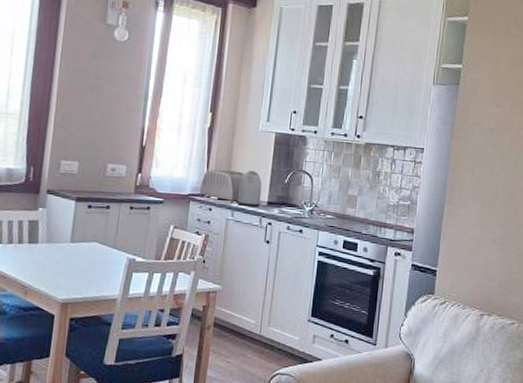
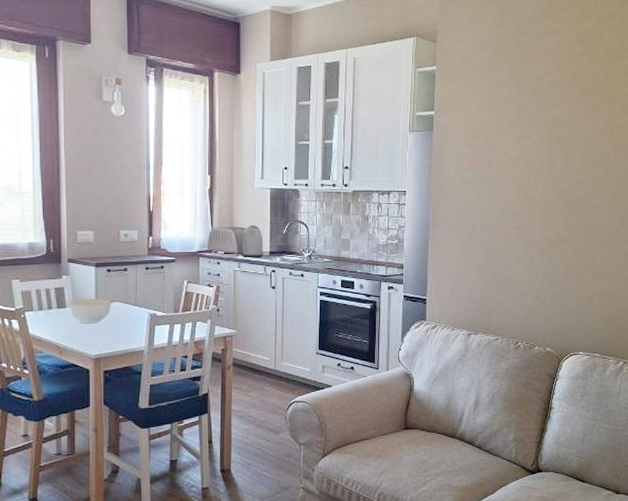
bowl: none [41,235,89,264] -> present [70,299,112,324]

